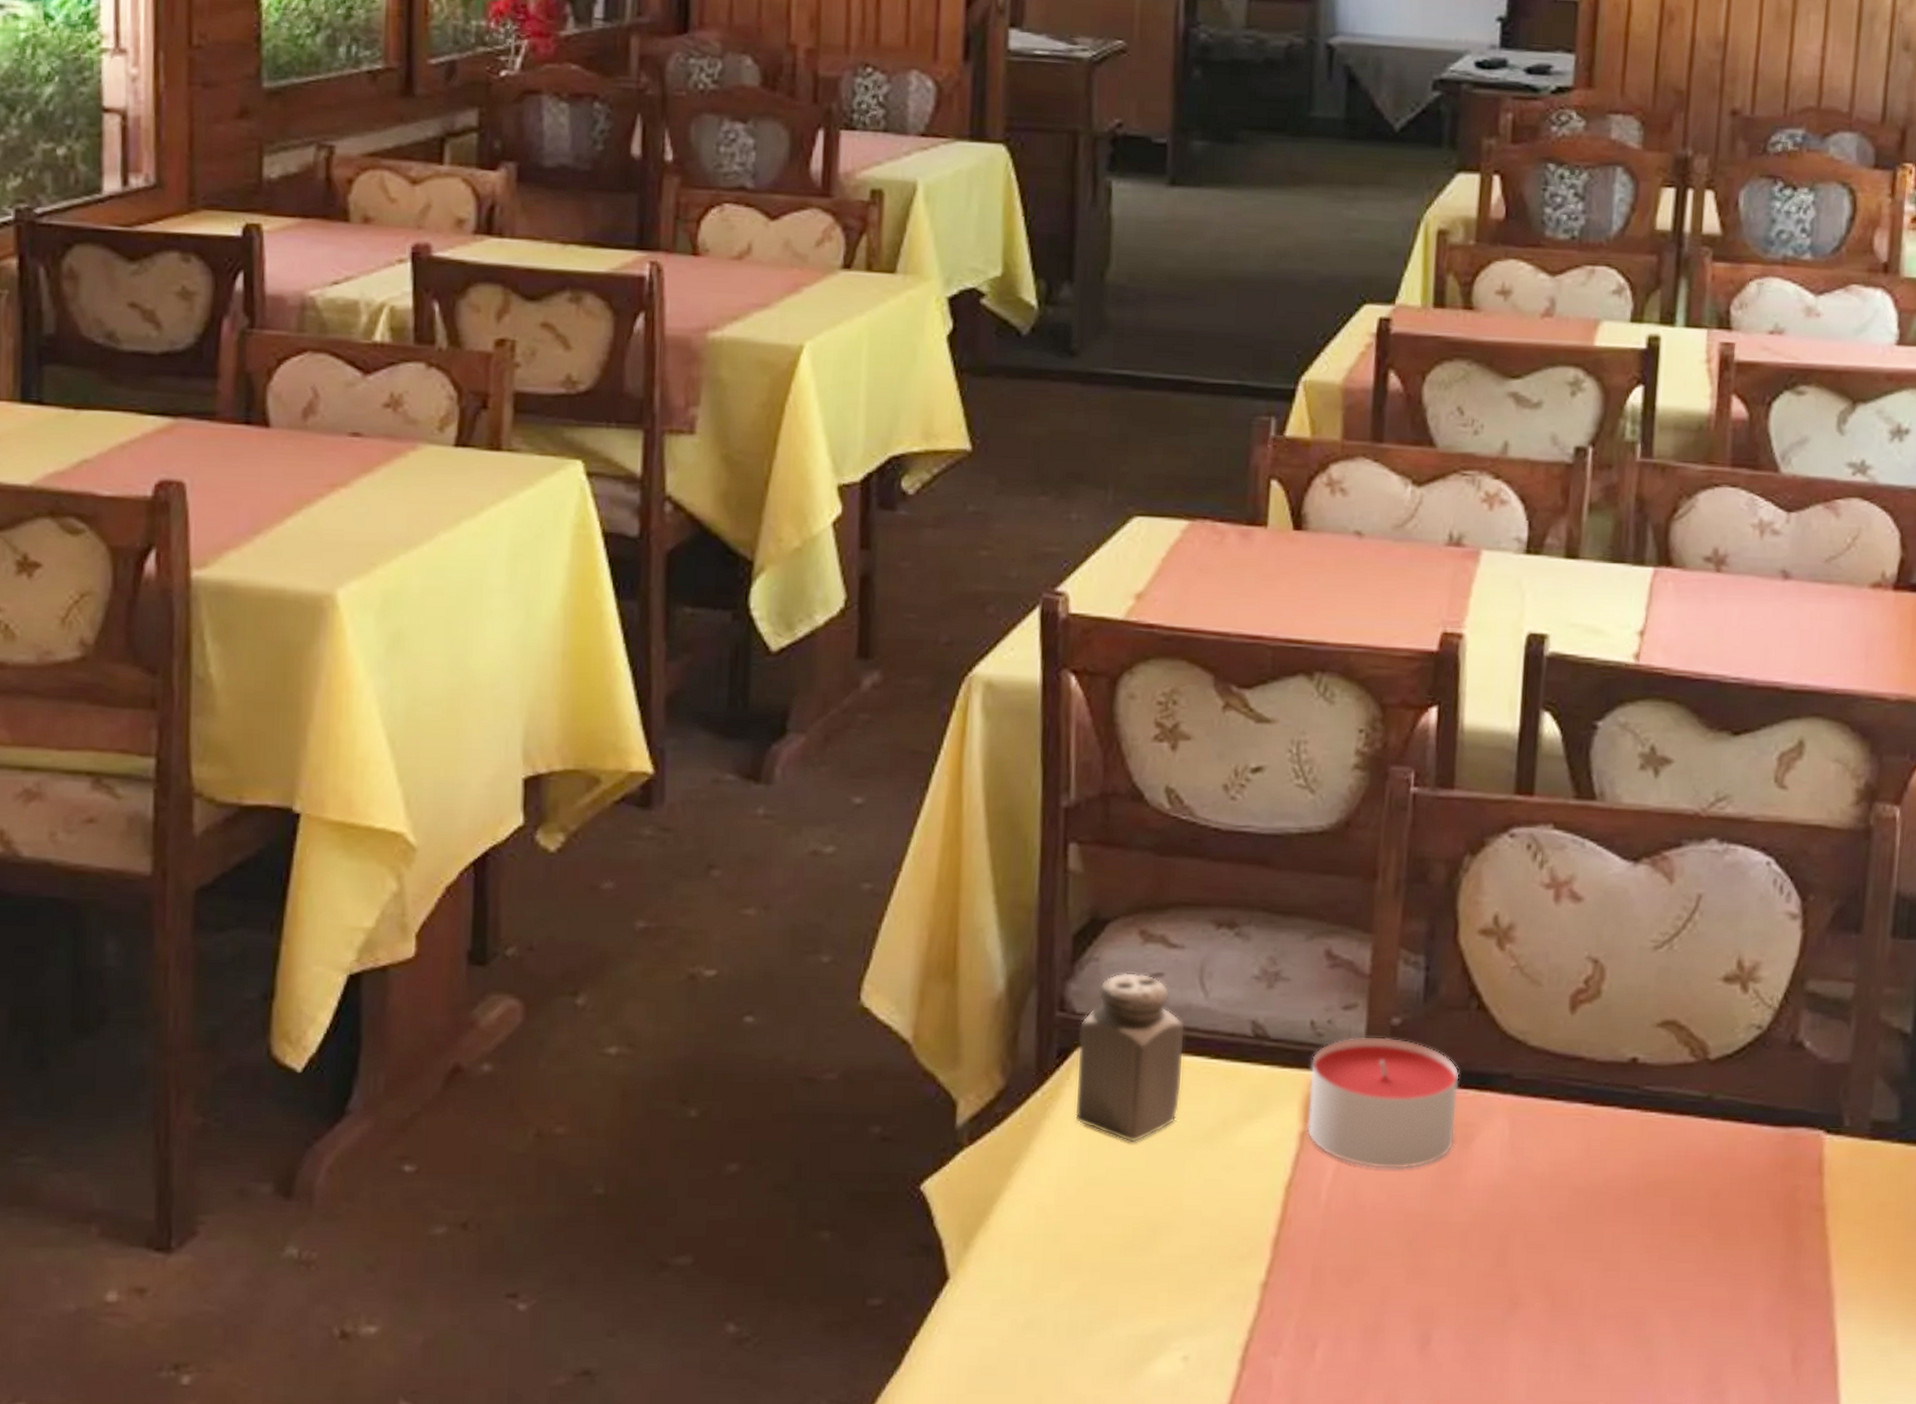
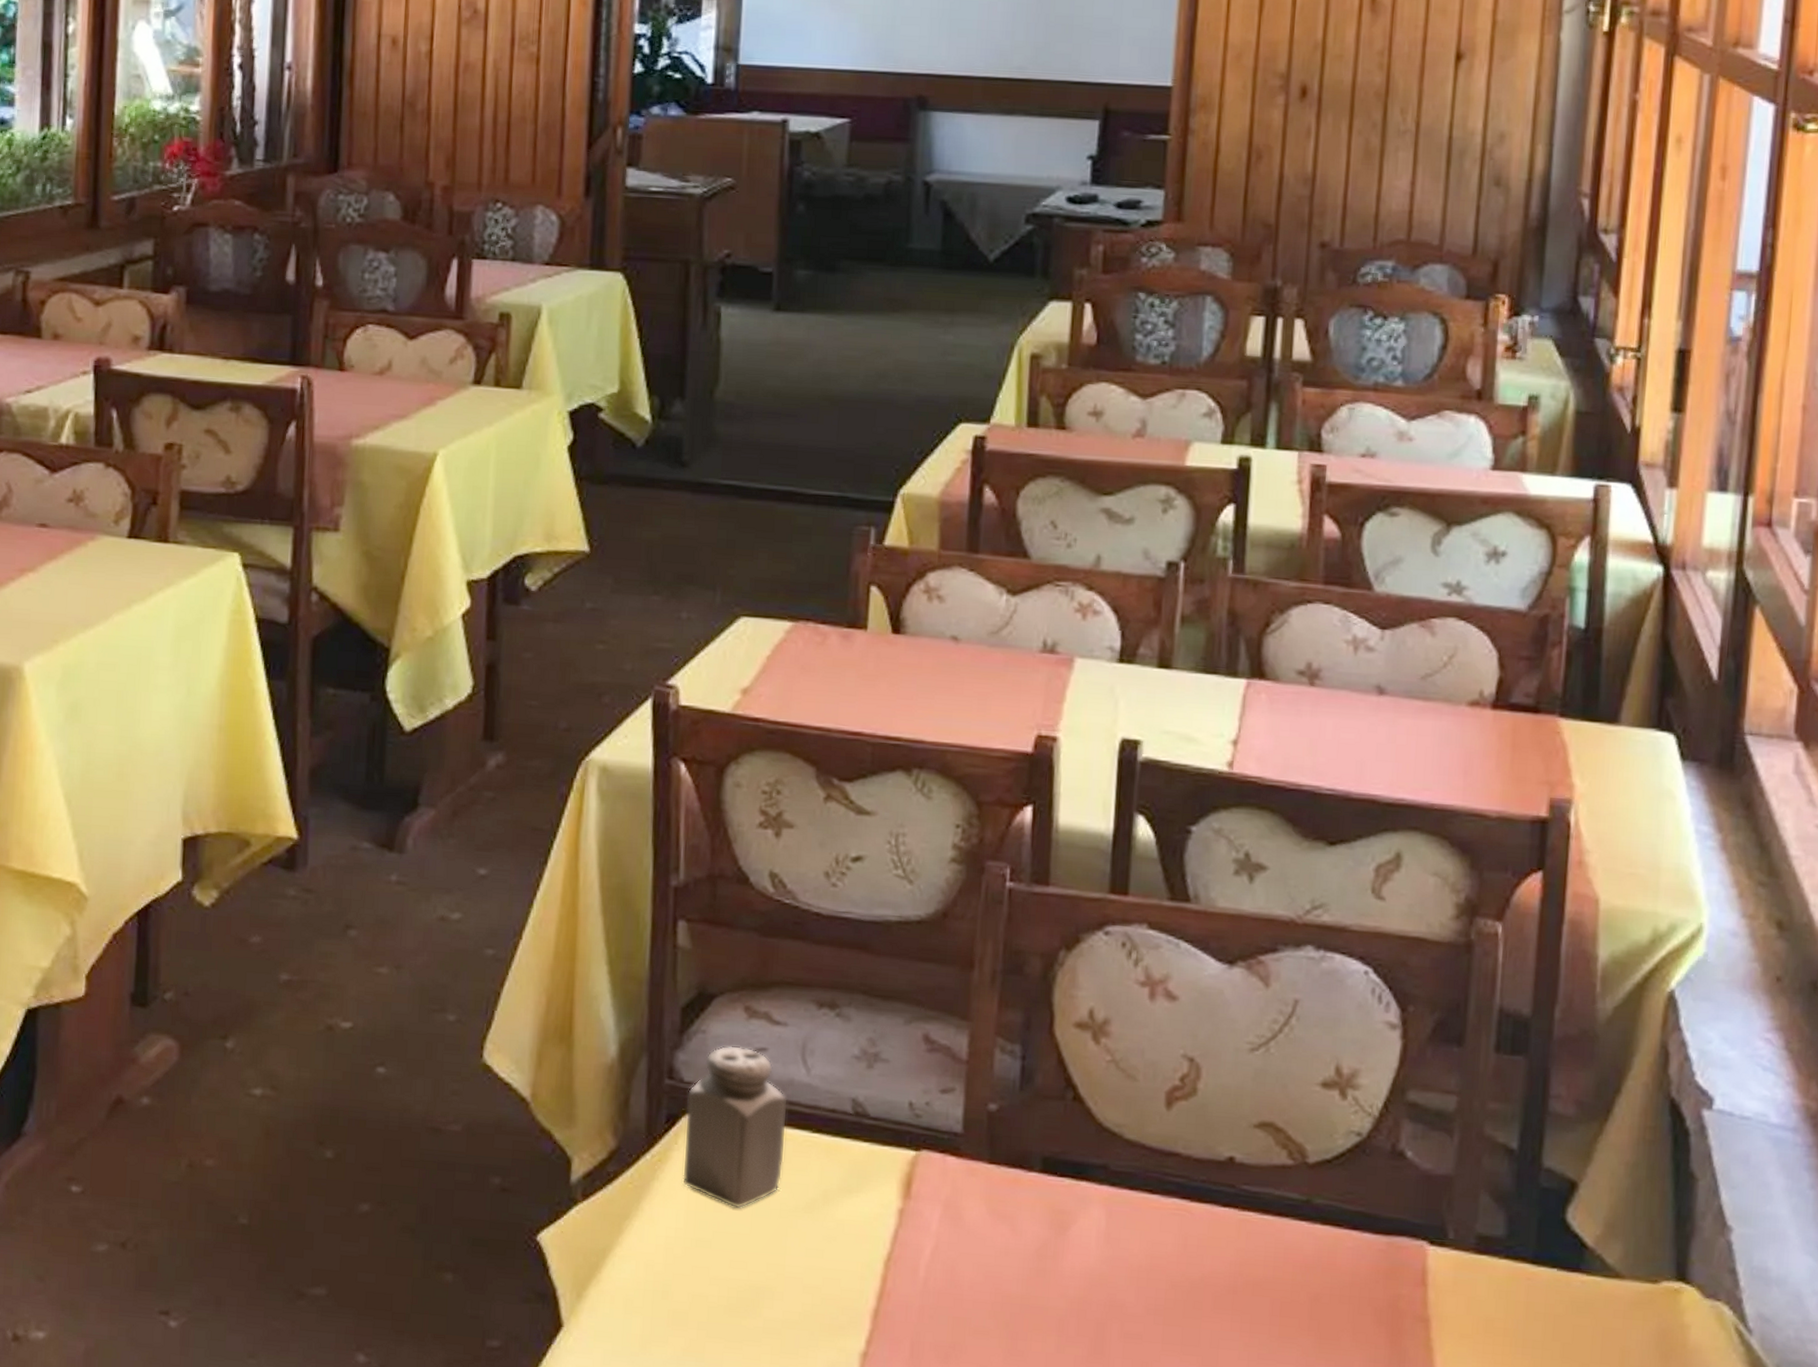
candle: present [1306,1036,1460,1170] -> none [905,1120,1056,1252]

